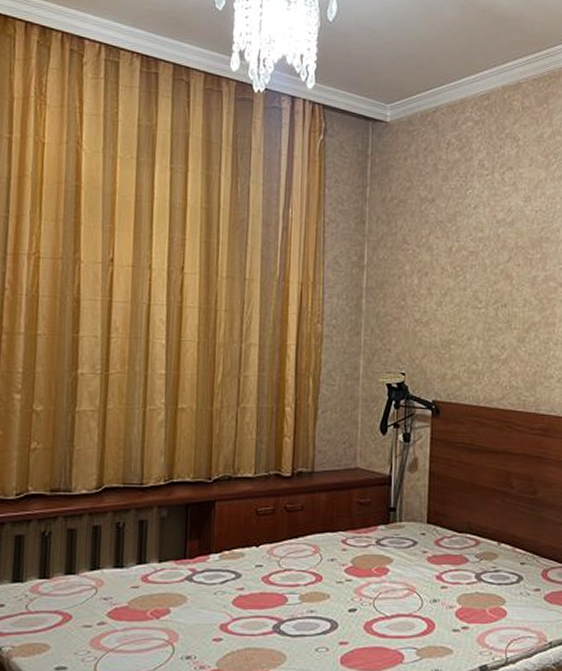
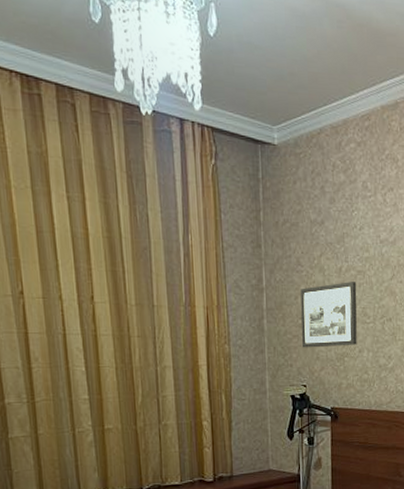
picture frame: none [402,262,468,333] -> present [300,282,357,348]

